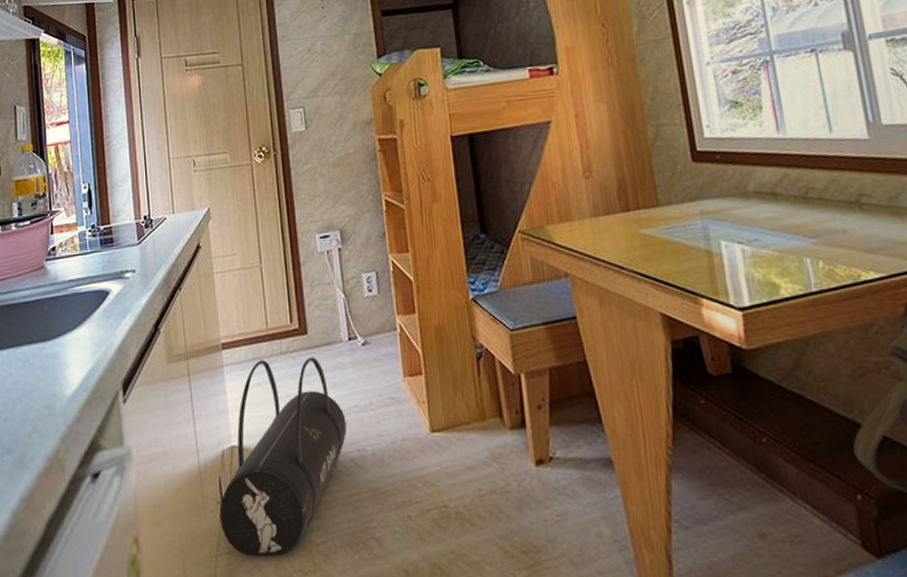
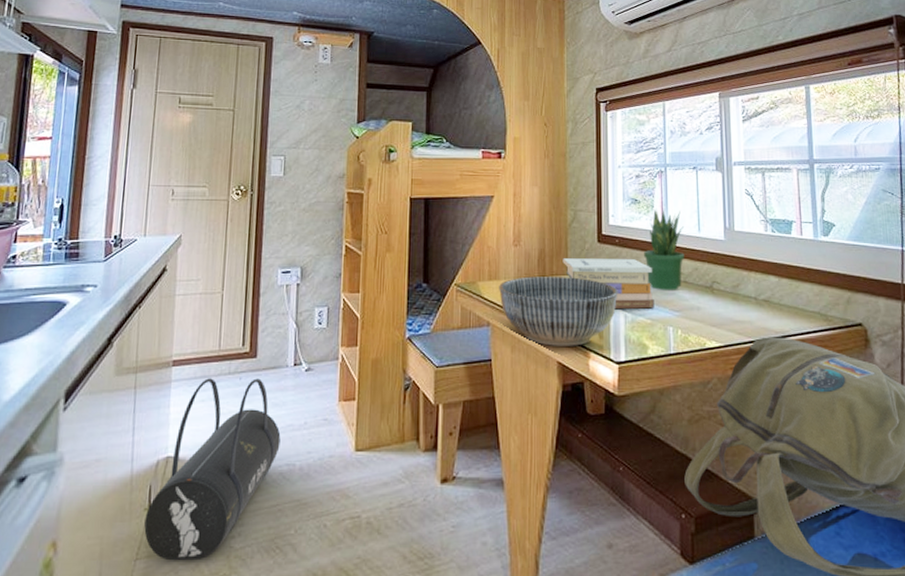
bowl: none [573,208,730,295] -> present [499,276,618,346]
books: none [649,177,781,243] -> present [563,258,654,310]
planter: none [755,108,816,214] -> present [643,209,685,292]

